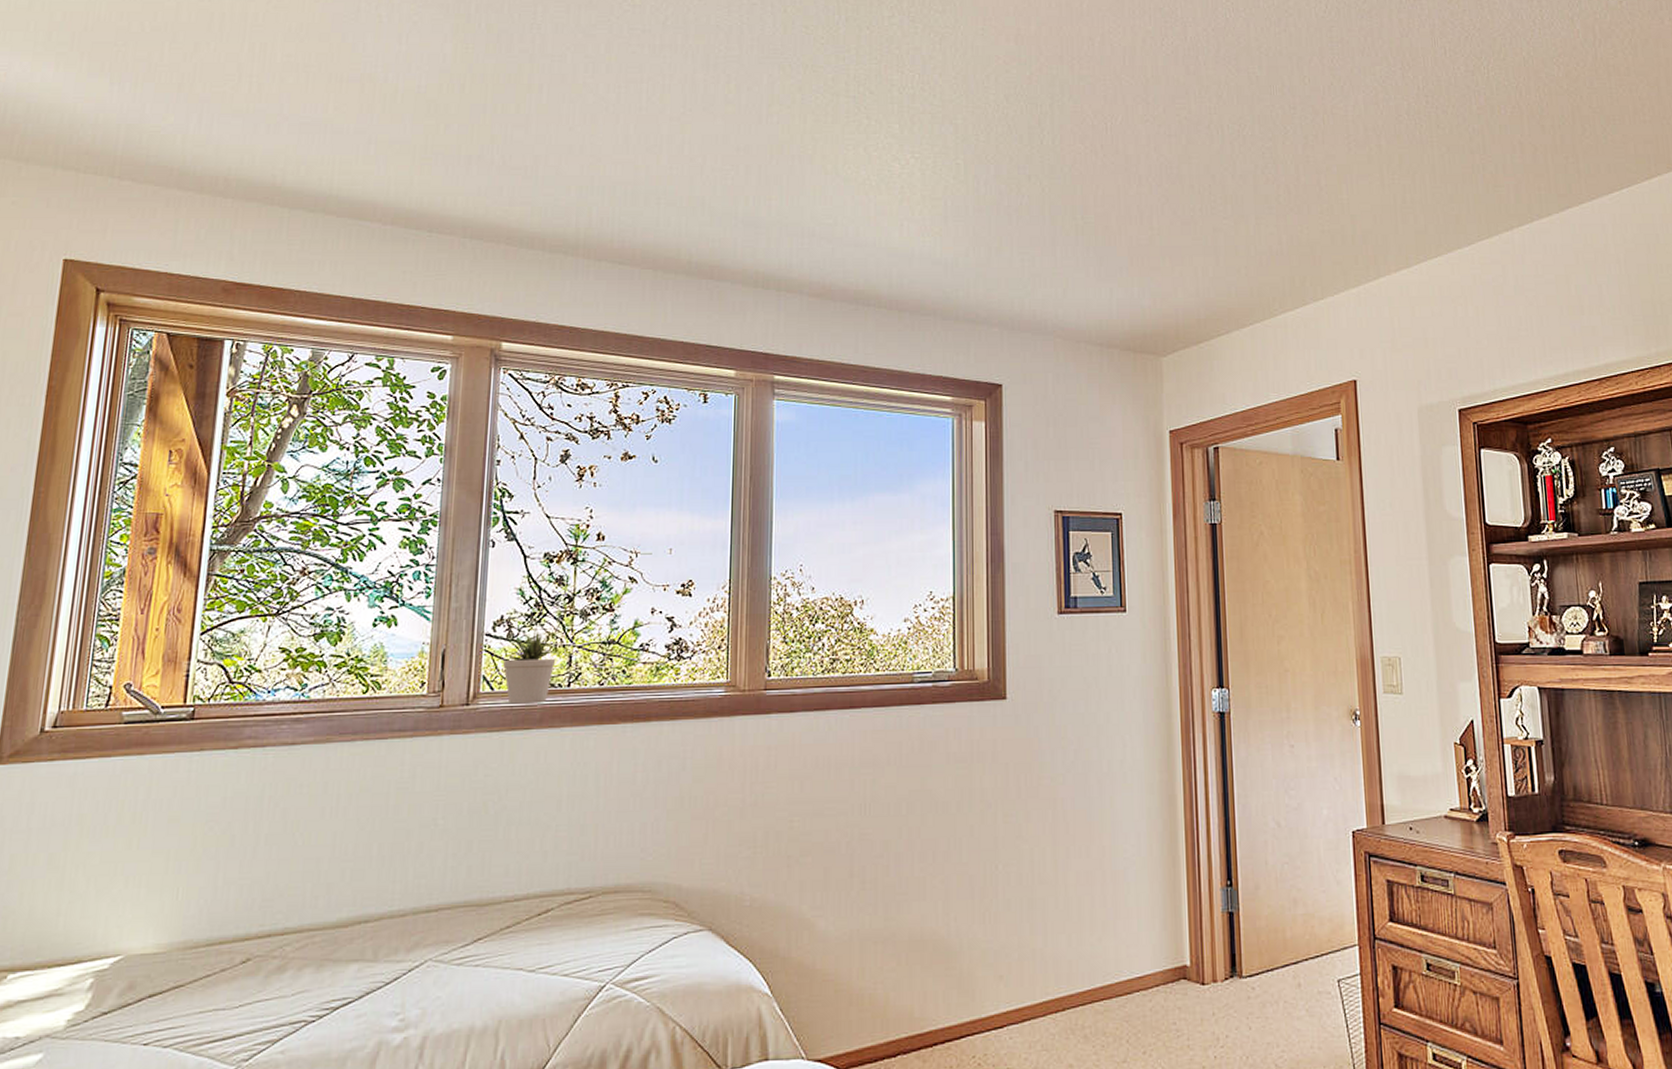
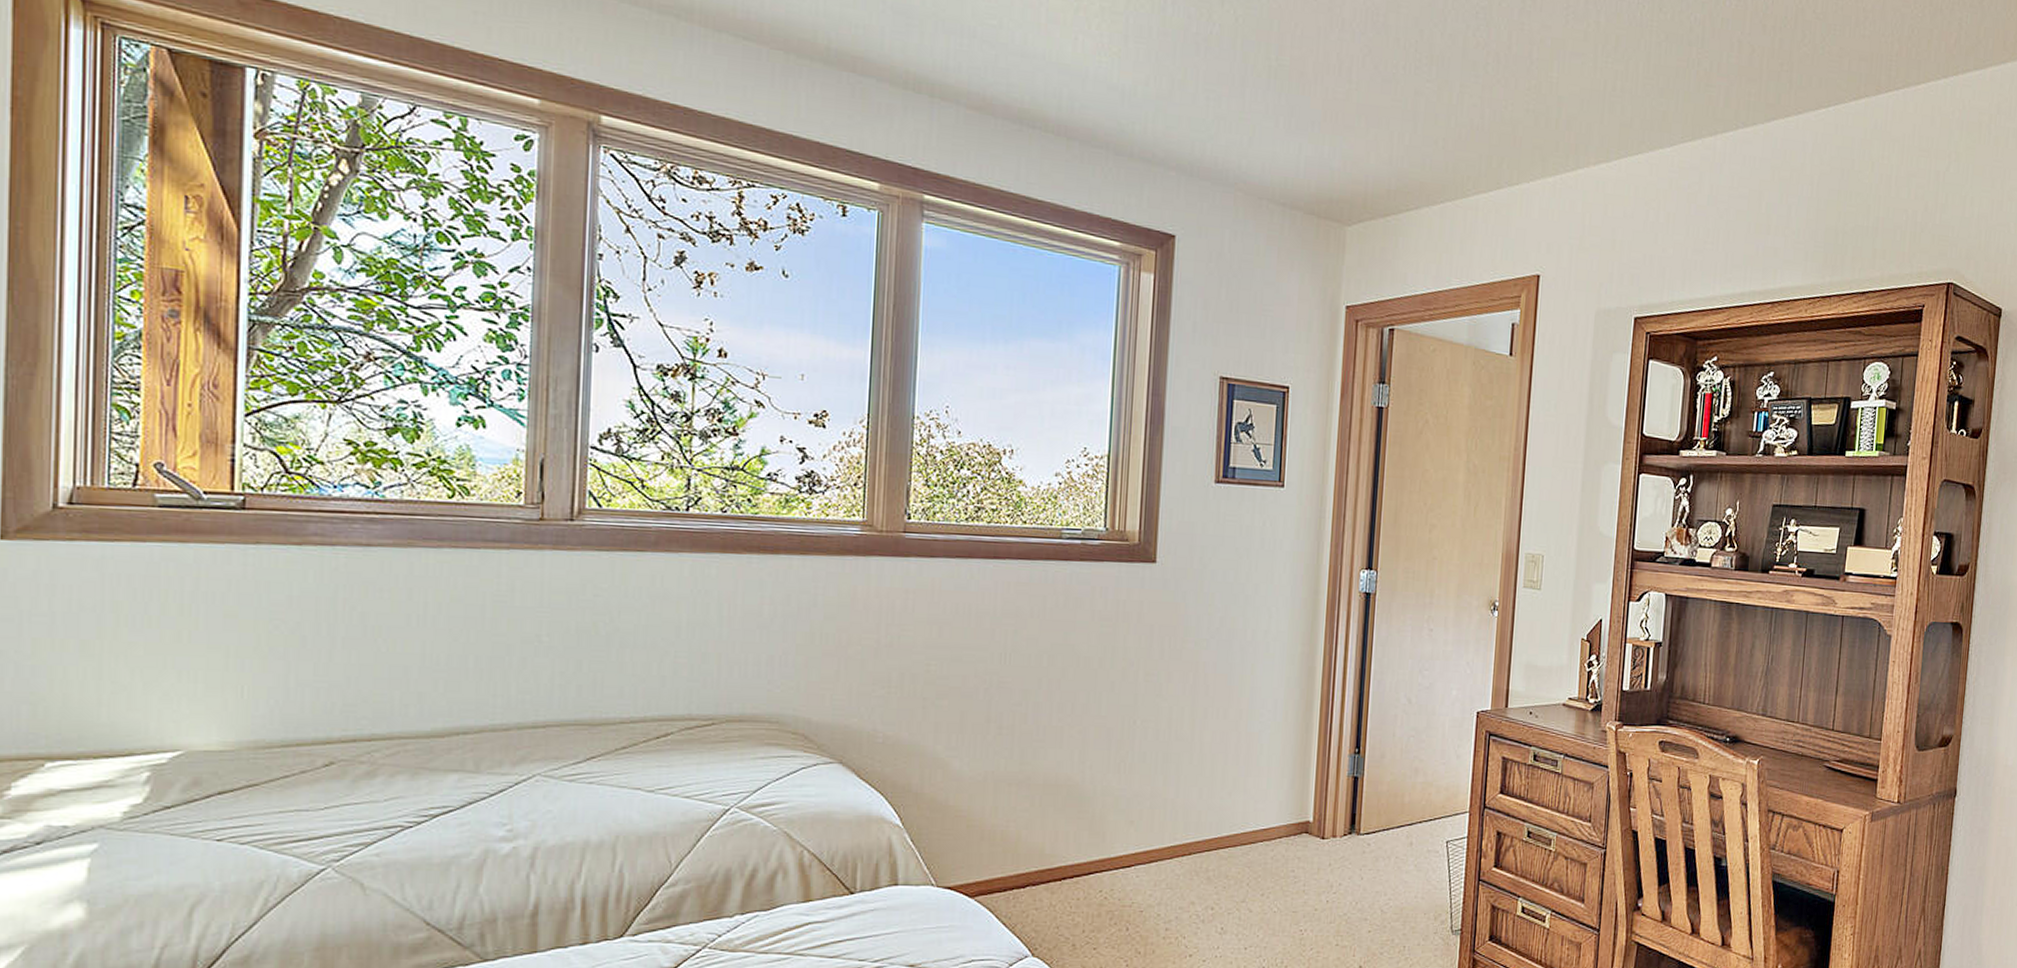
potted plant: present [503,629,557,704] -> none [612,446,673,526]

